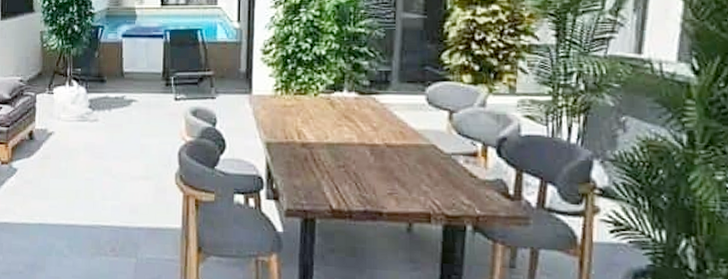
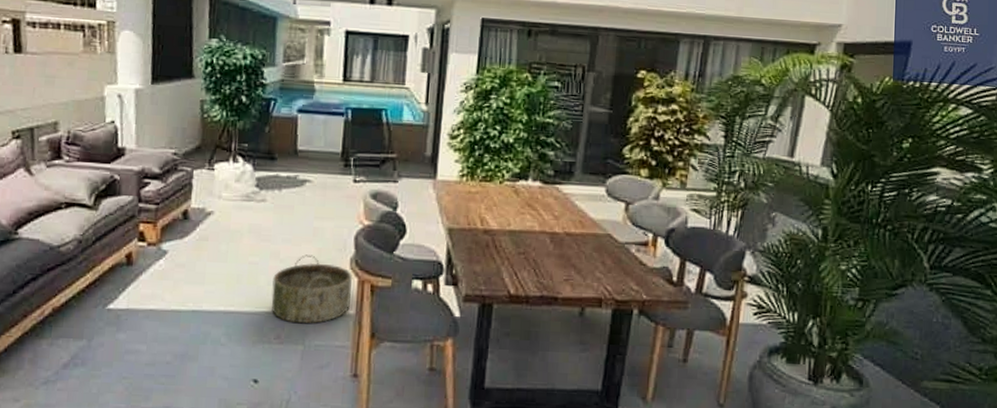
basket: none [106,170,179,238] -> present [271,254,353,324]

